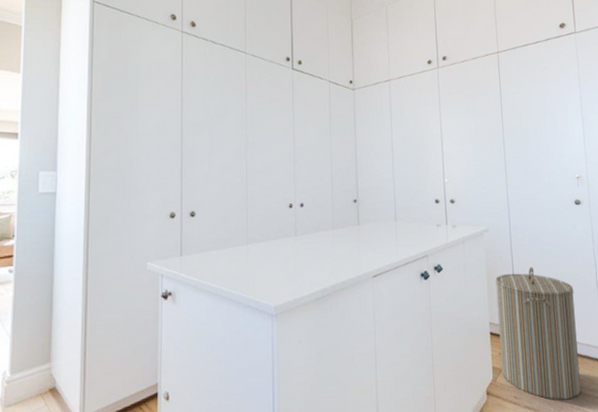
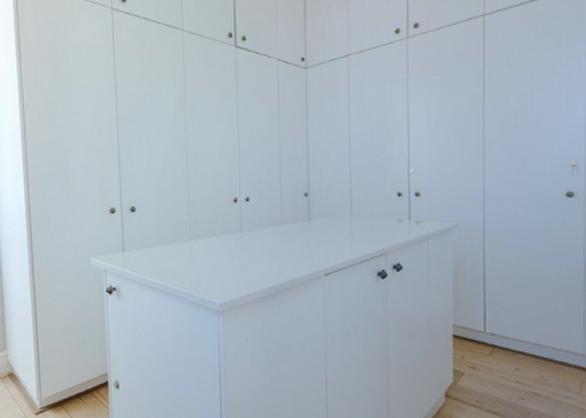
laundry hamper: present [495,266,582,400] -> none [463,266,556,406]

